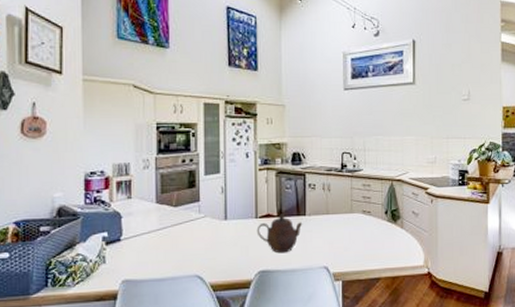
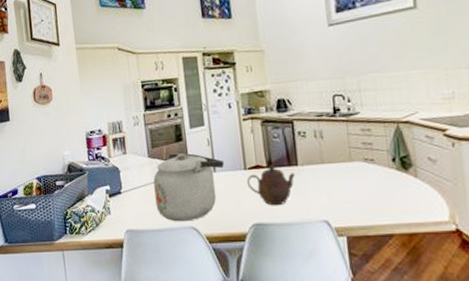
kettle: none [159,199,236,271] -> present [153,153,224,222]

